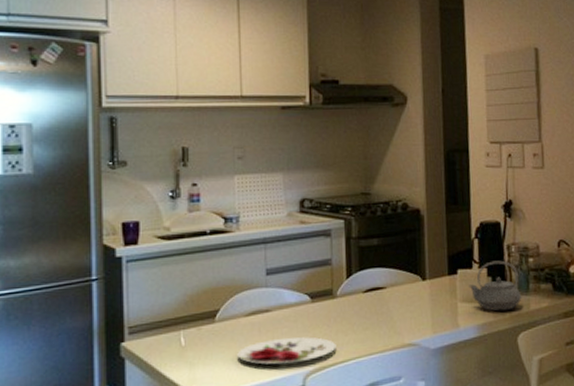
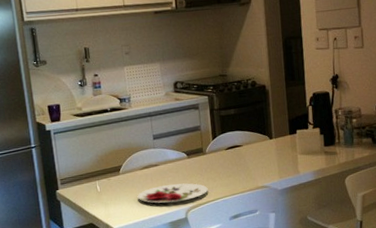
teapot: present [468,260,522,312] -> none [305,122,348,161]

